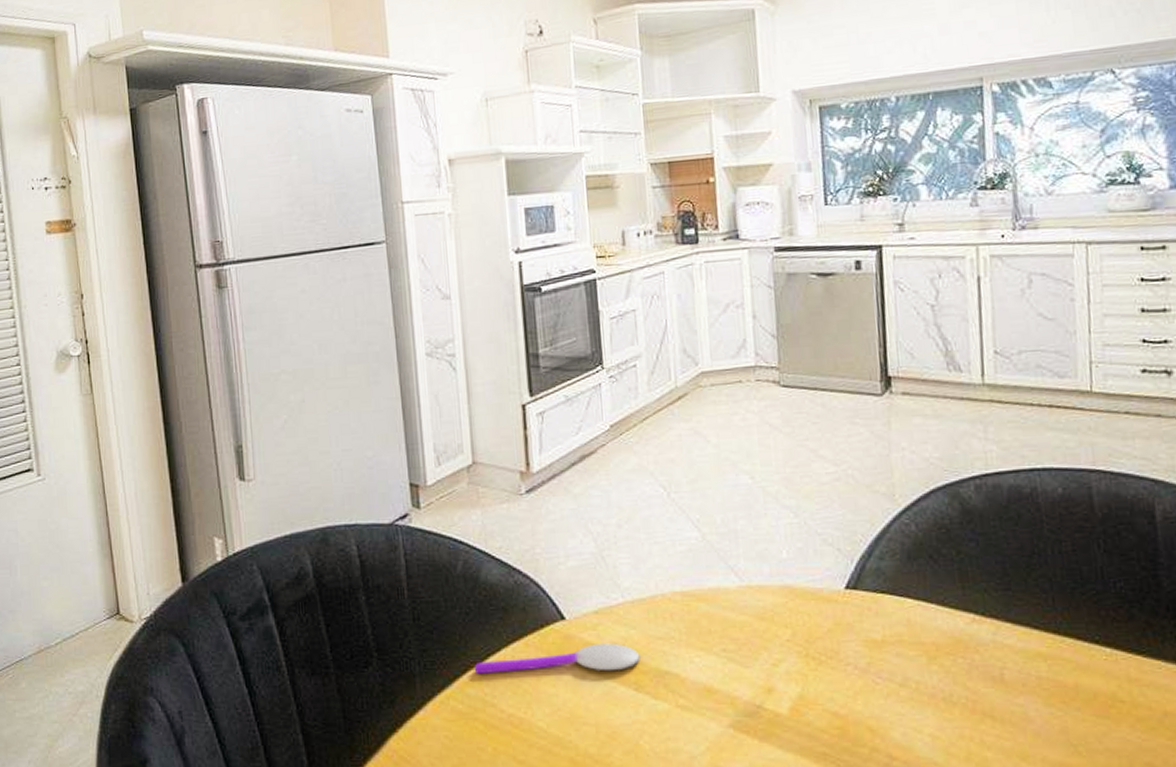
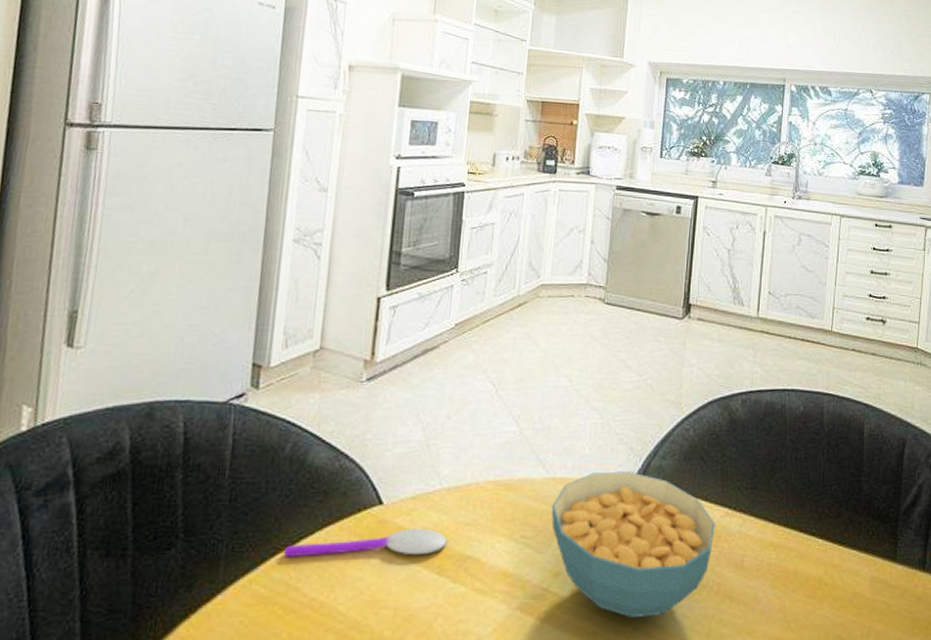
cereal bowl: none [751,575,960,738] -> present [551,471,715,618]

